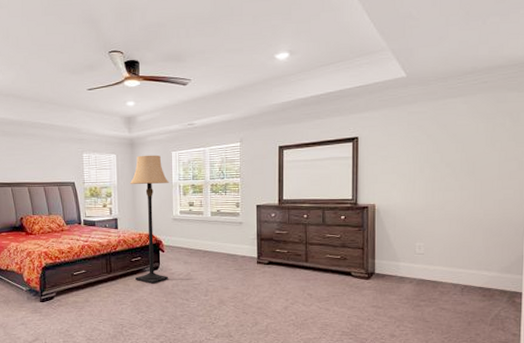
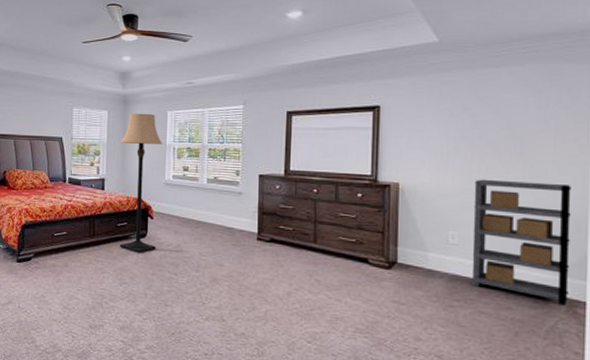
shelving unit: none [434,196,512,297] -> present [471,179,571,306]

